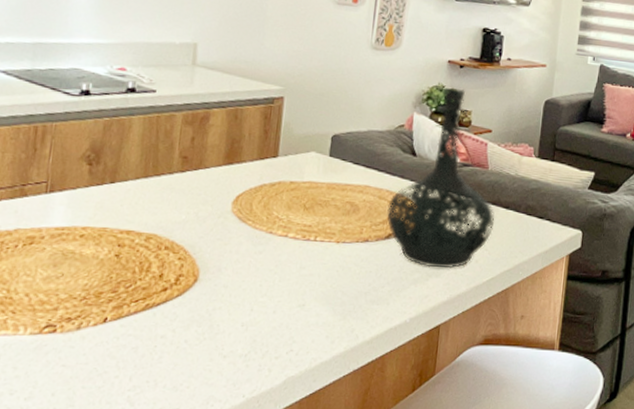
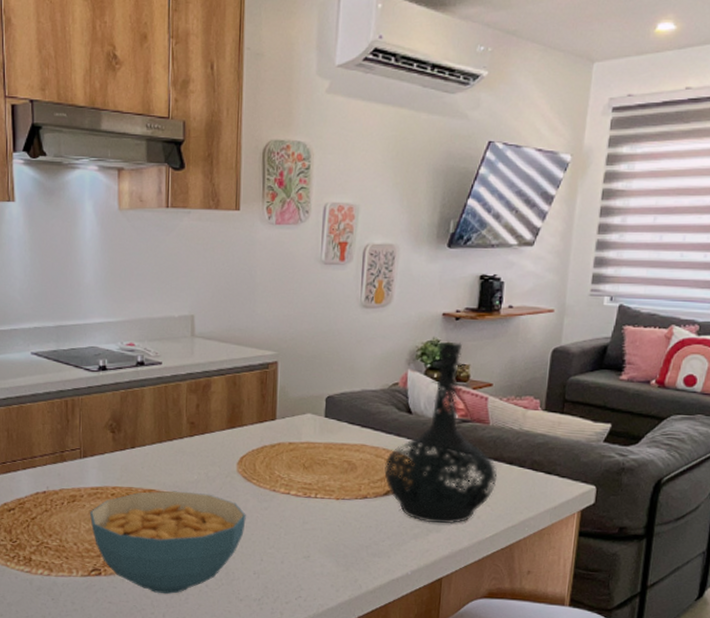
cereal bowl: none [49,232,238,353] -> present [89,490,246,594]

